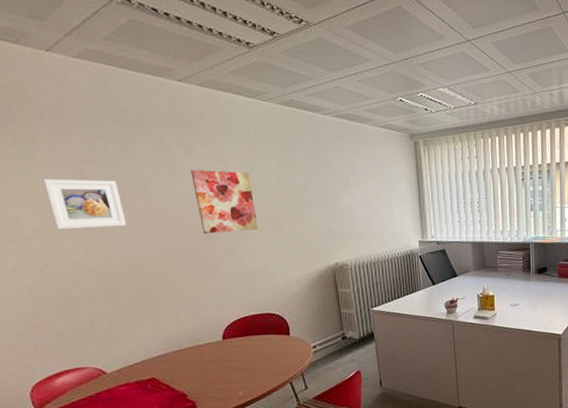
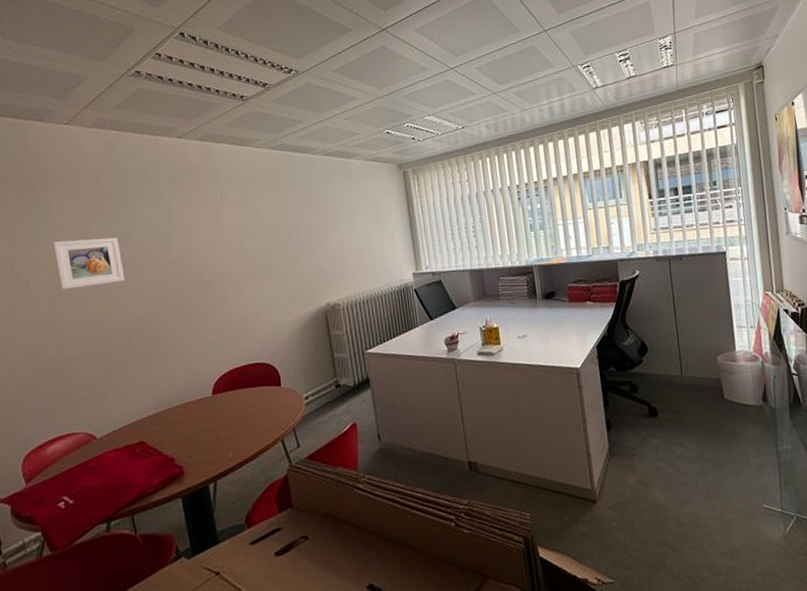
wall art: present [191,169,258,234] -> none [187,218,250,283]

